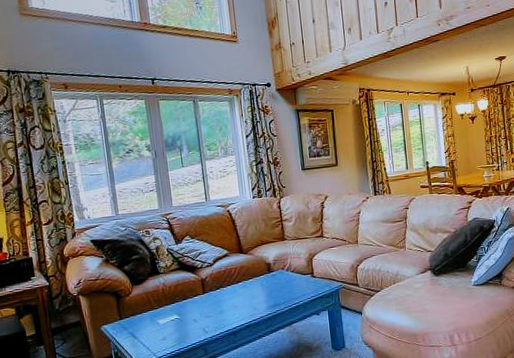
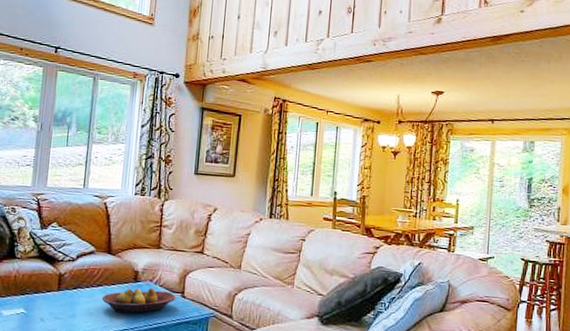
fruit bowl: none [243,274,308,302] -> present [101,287,176,314]

